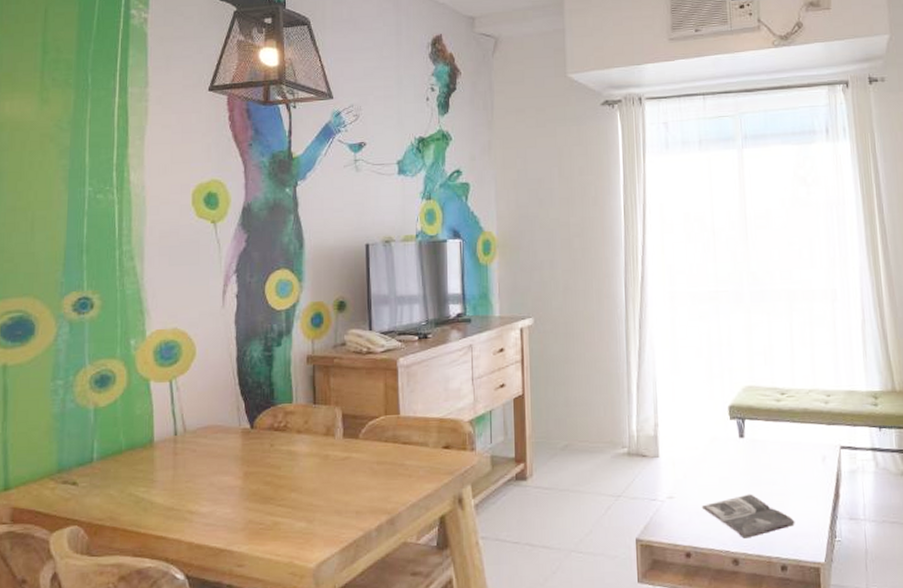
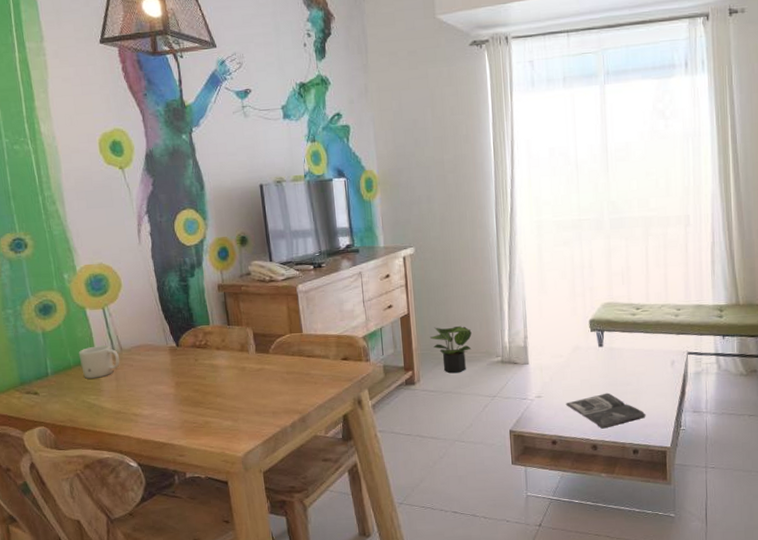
mug: none [133,425,182,467] -> present [78,345,120,380]
potted plant: none [547,409,595,467] -> present [430,325,472,374]

